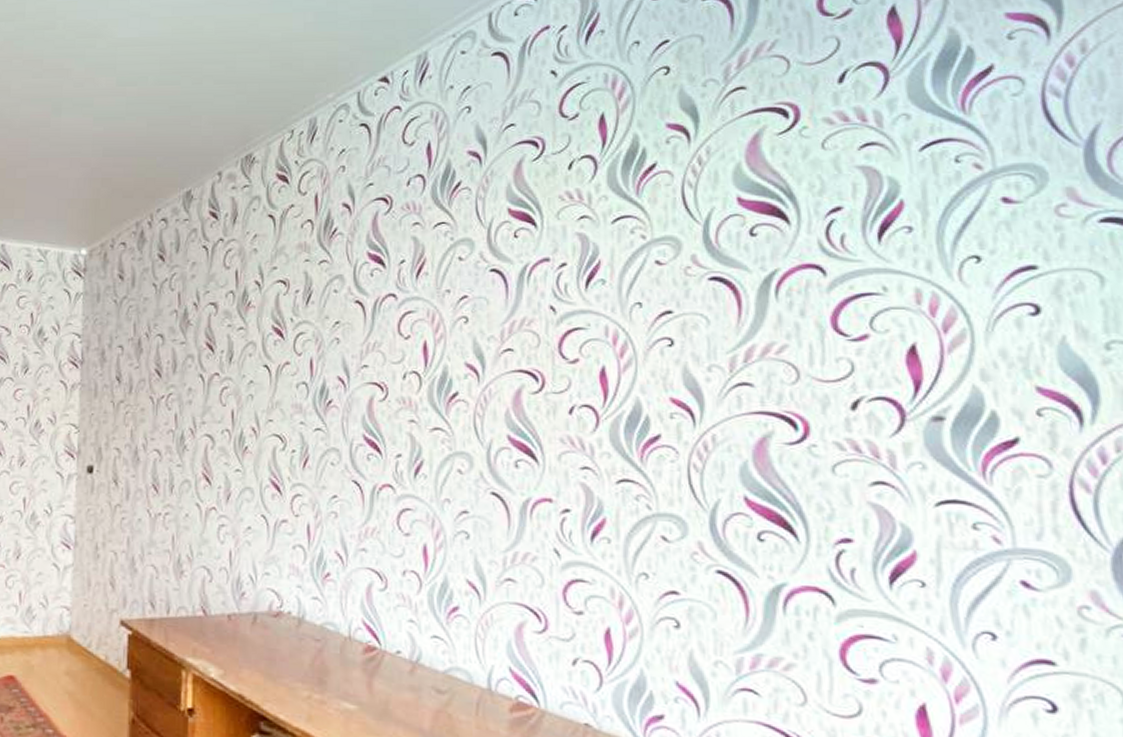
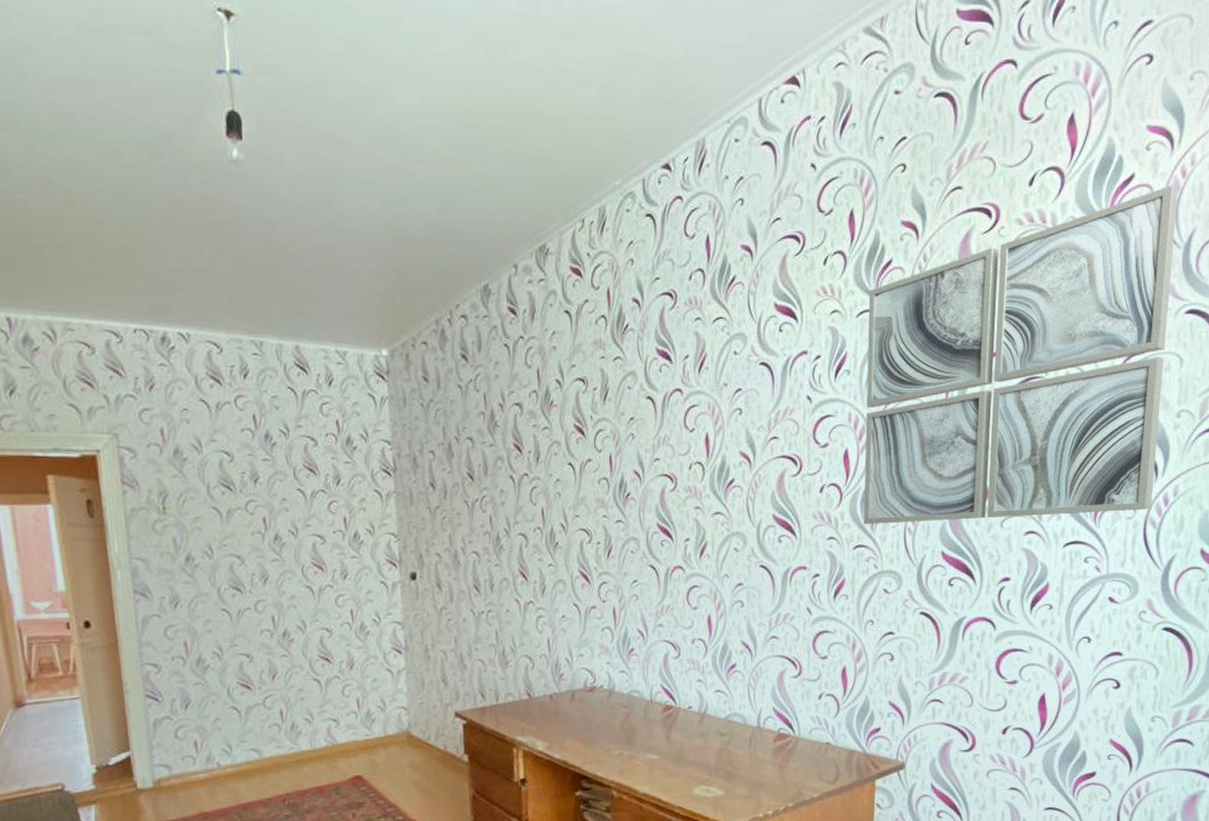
wall art: none [627,74,1080,467] -> present [863,184,1179,525]

